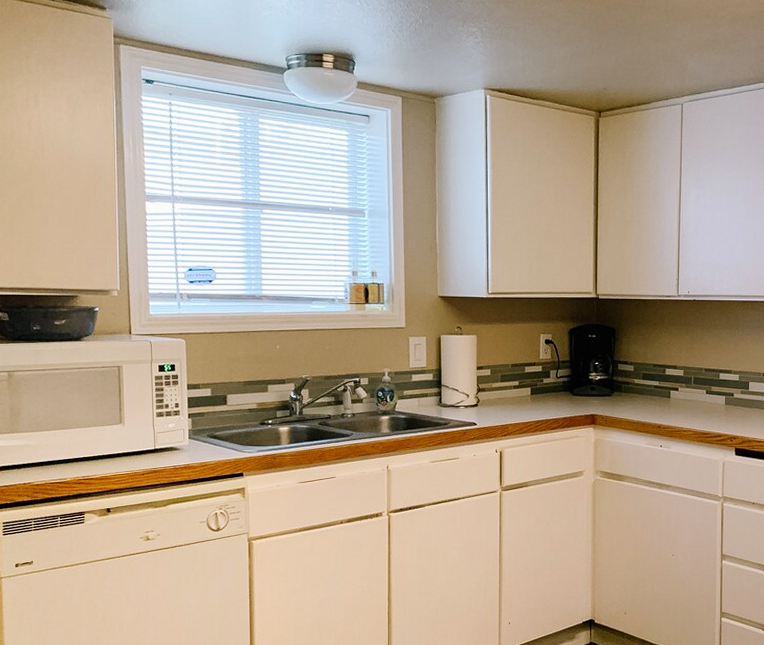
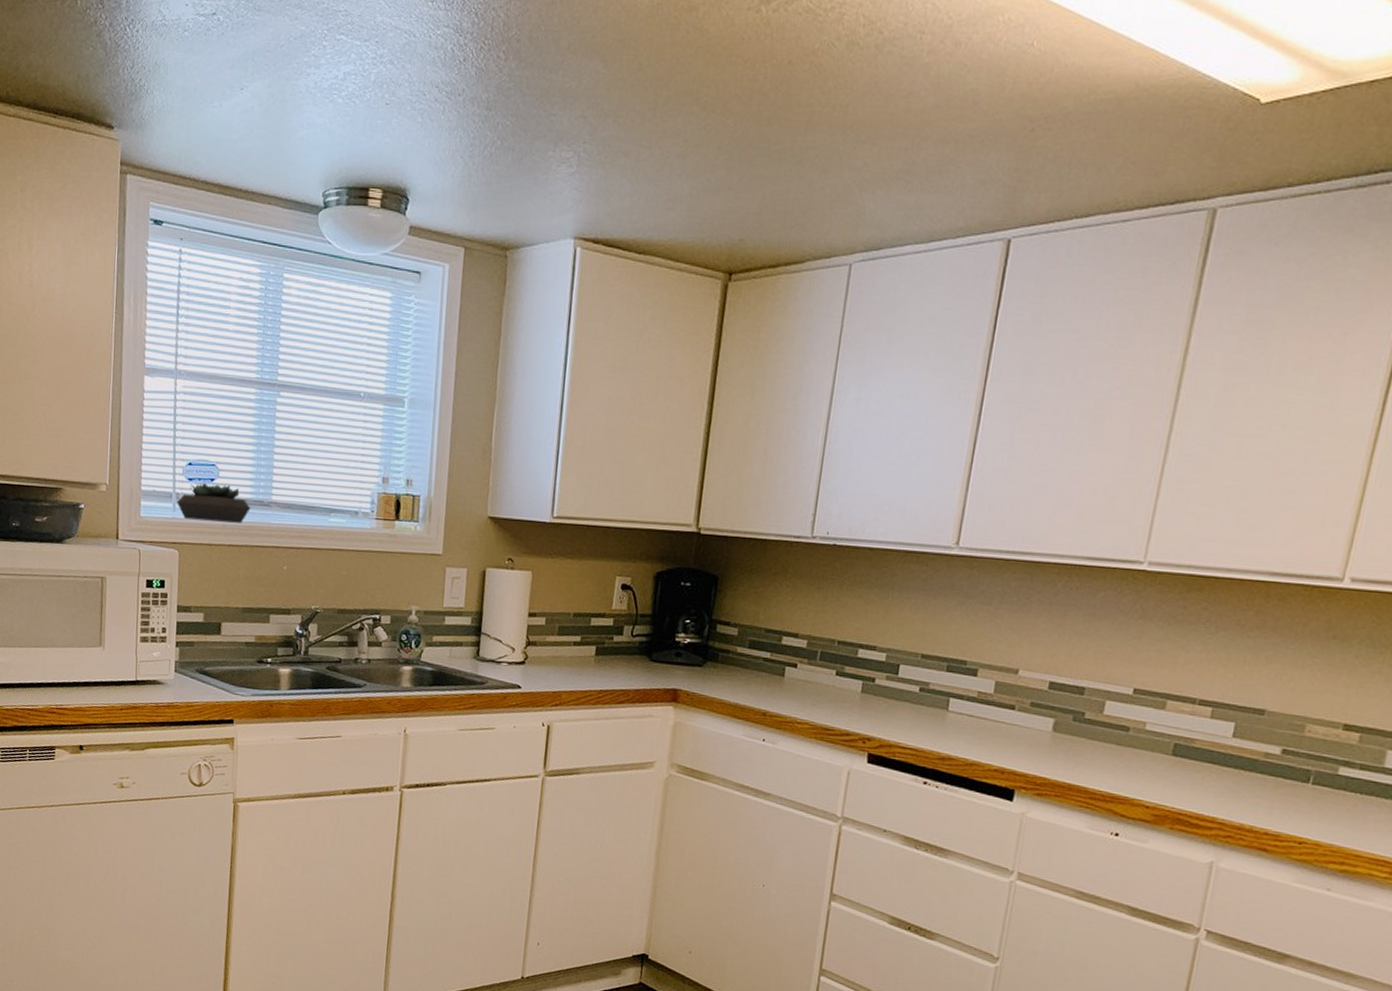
succulent plant: none [180,284,245,315] -> present [176,482,251,523]

